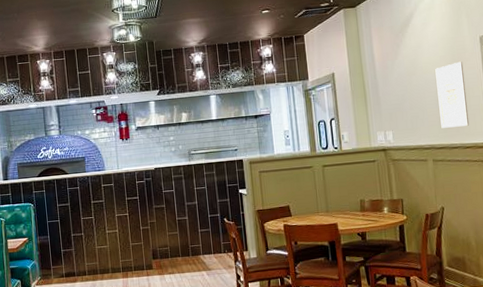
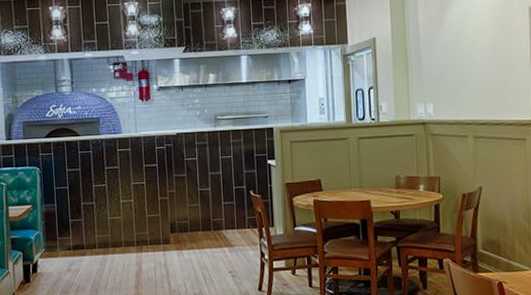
wall art: present [435,61,470,128] -> none [481,32,513,103]

